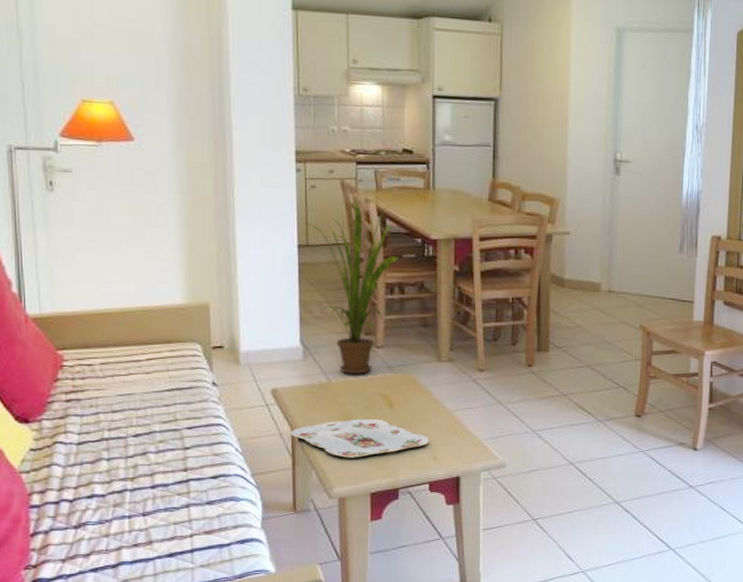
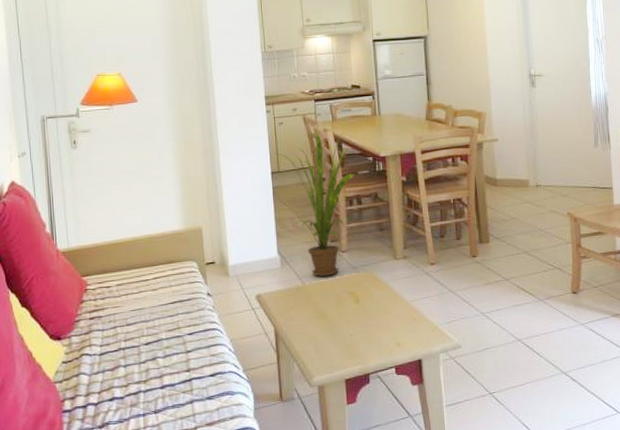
serving tray: present [290,418,429,458] -> none [274,313,392,350]

